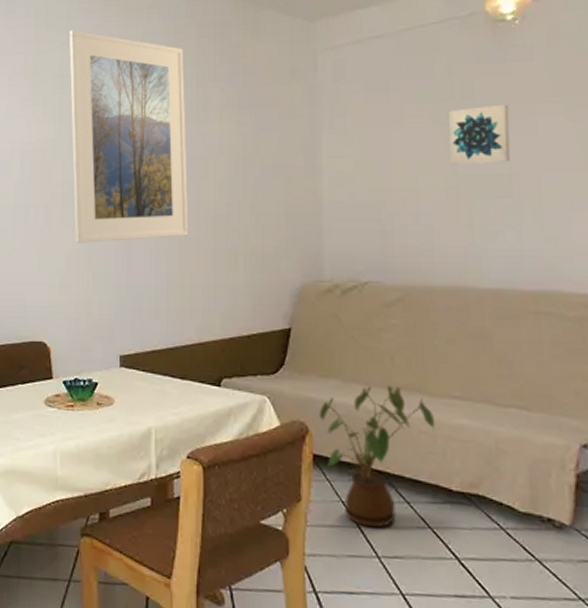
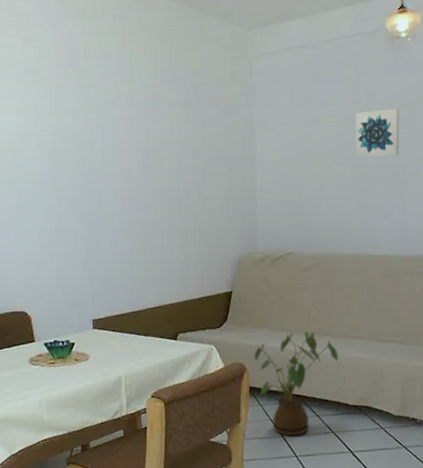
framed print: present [69,29,189,243] -> none [30,26,147,225]

